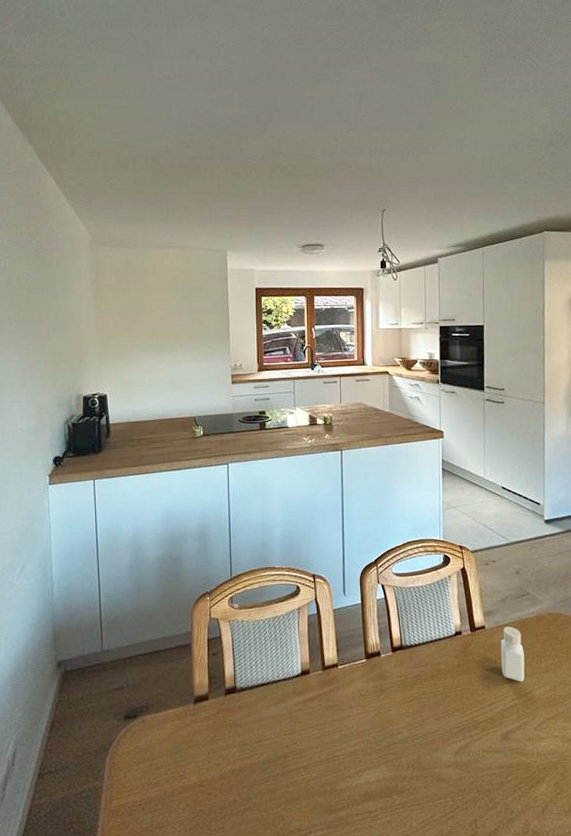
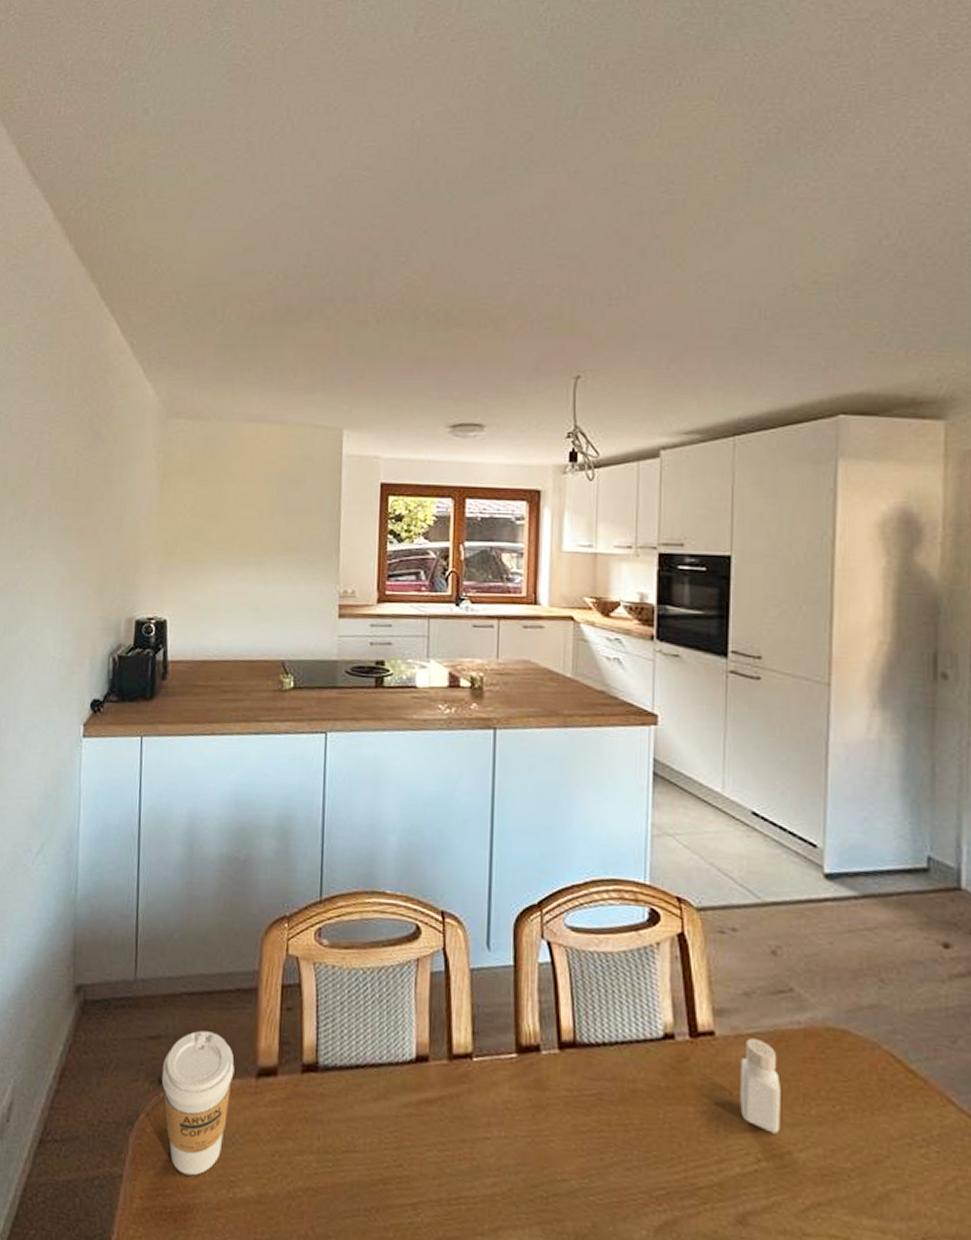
coffee cup: none [126,678,178,777] -> present [161,1030,235,1176]

